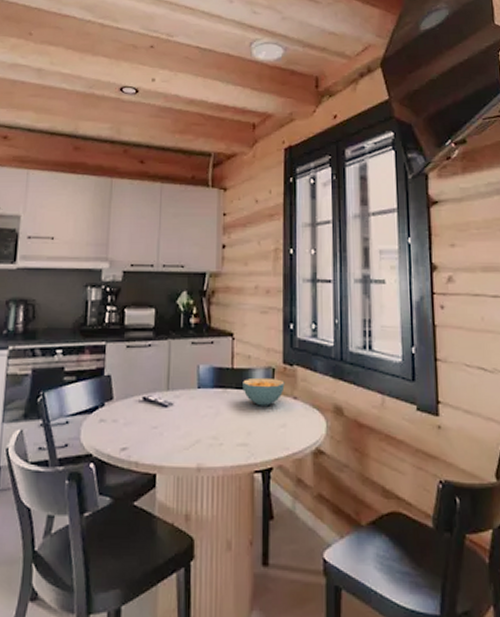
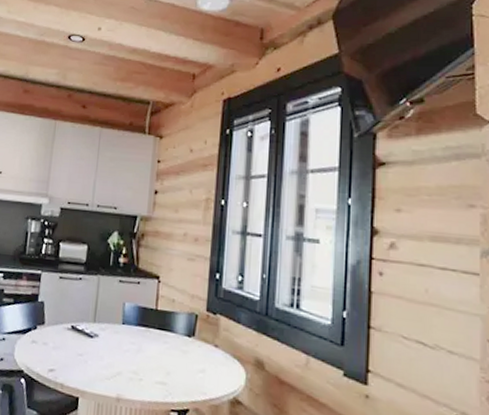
cereal bowl: present [242,377,285,406] -> none [165,321,207,350]

